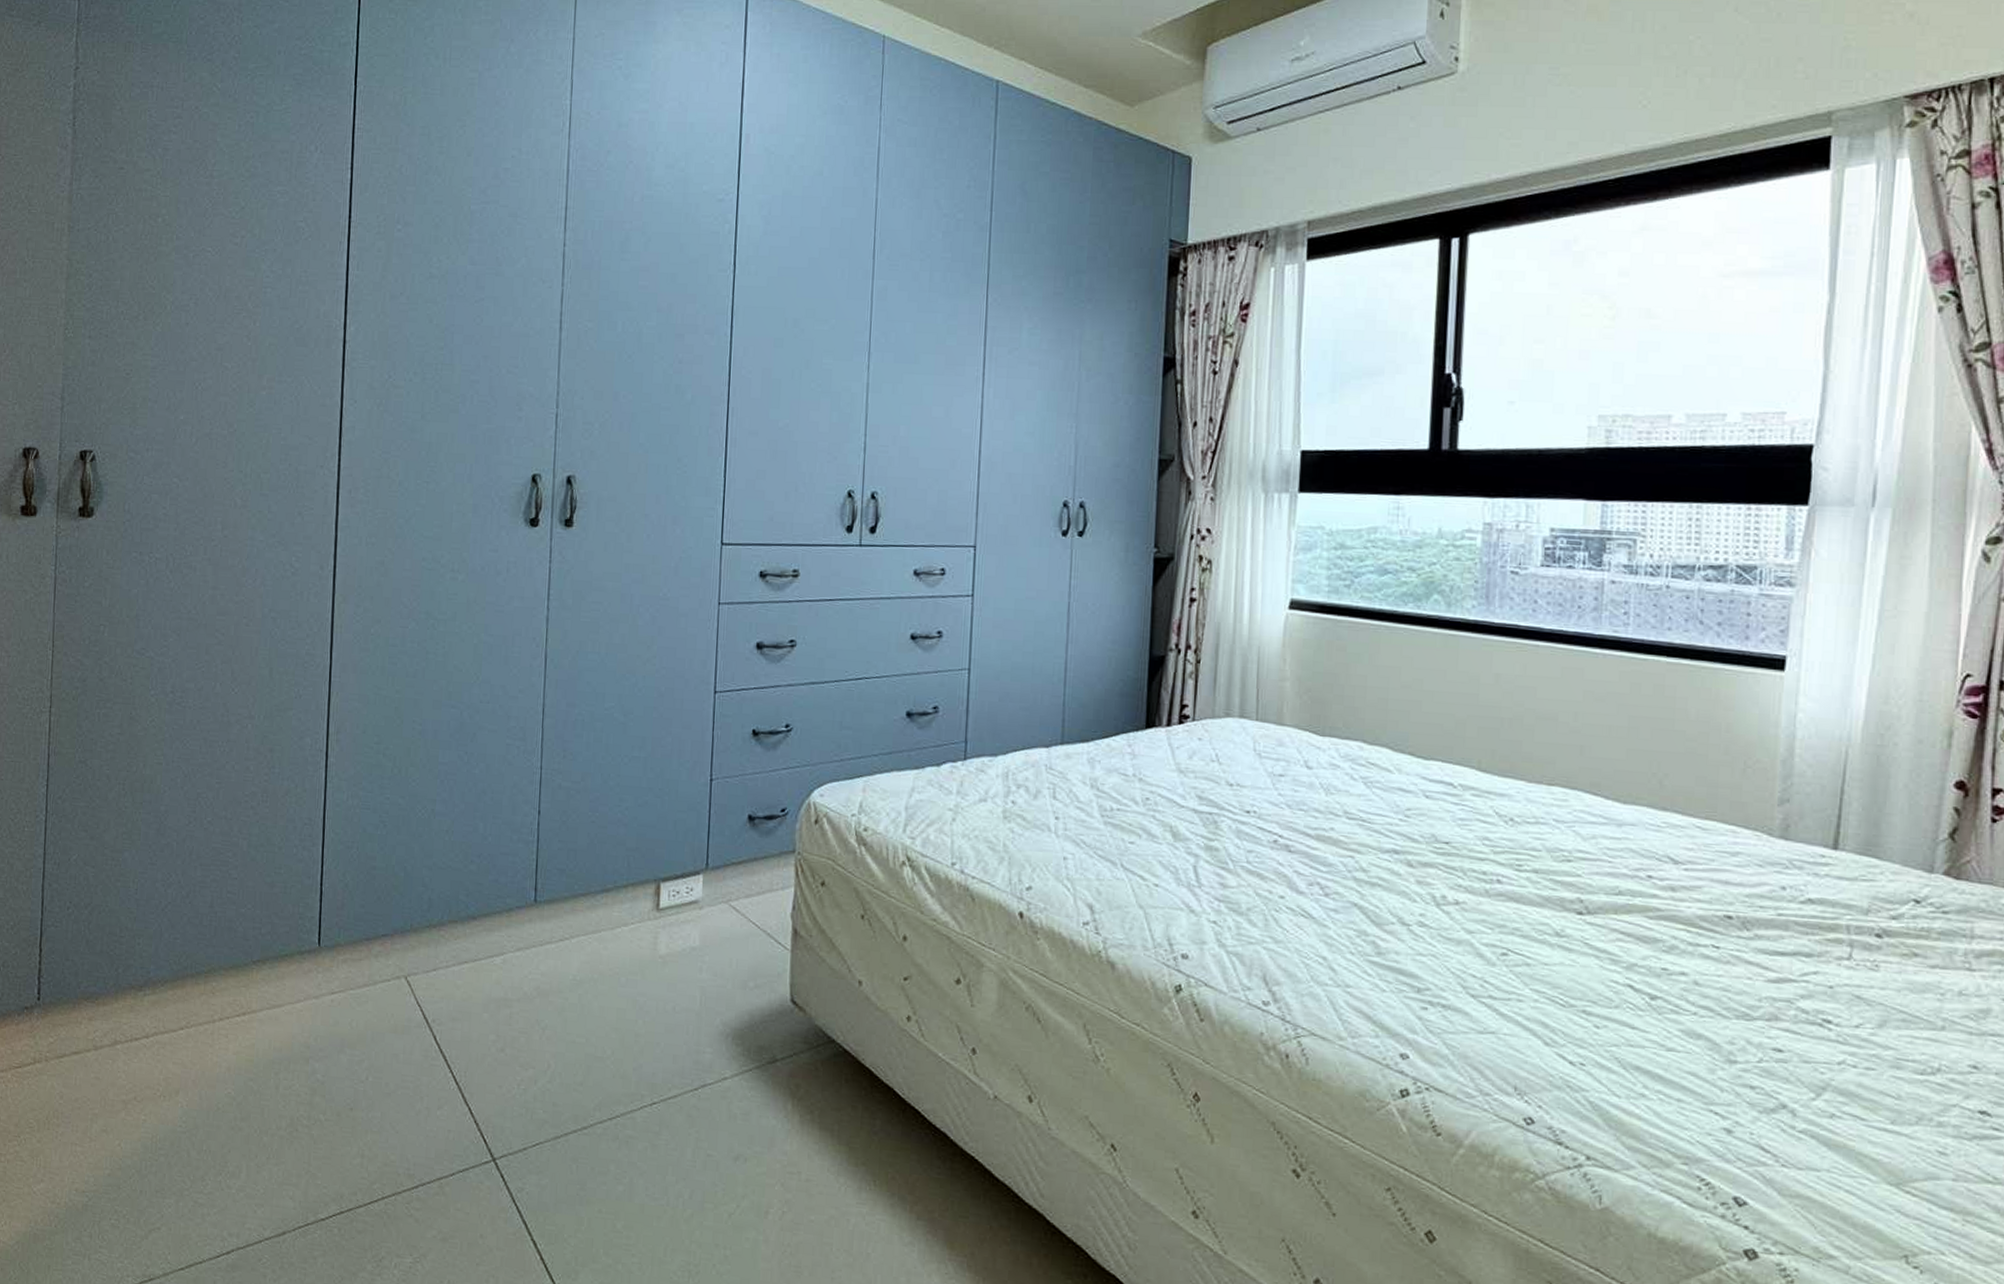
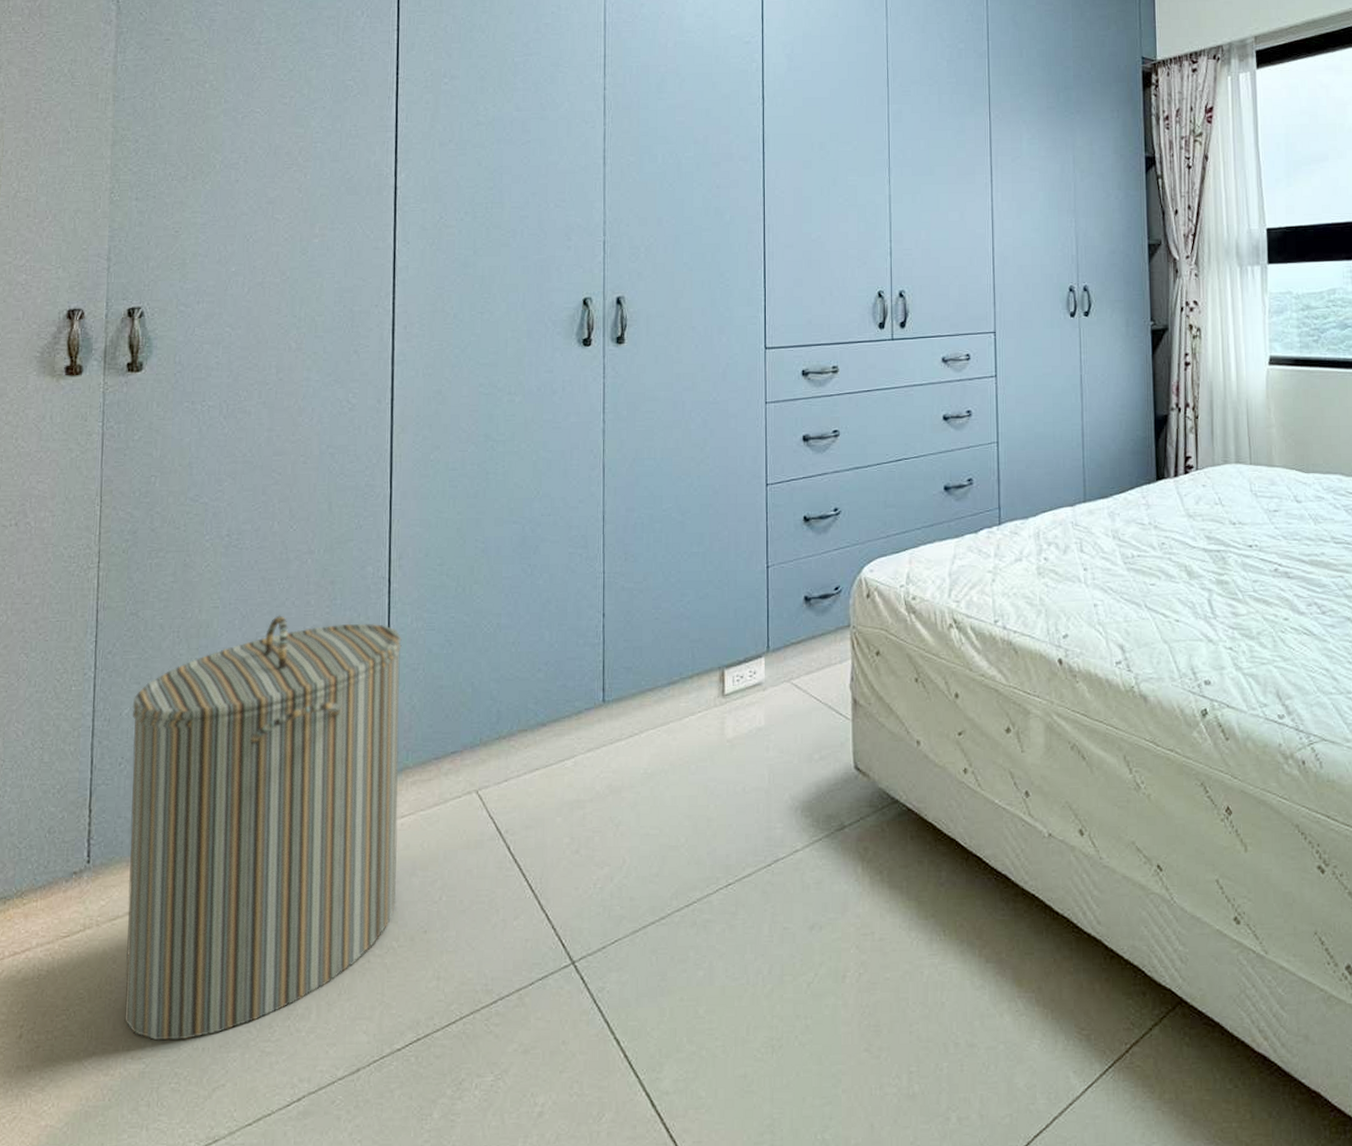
laundry hamper: none [69,778,337,1181] -> present [123,615,402,1041]

